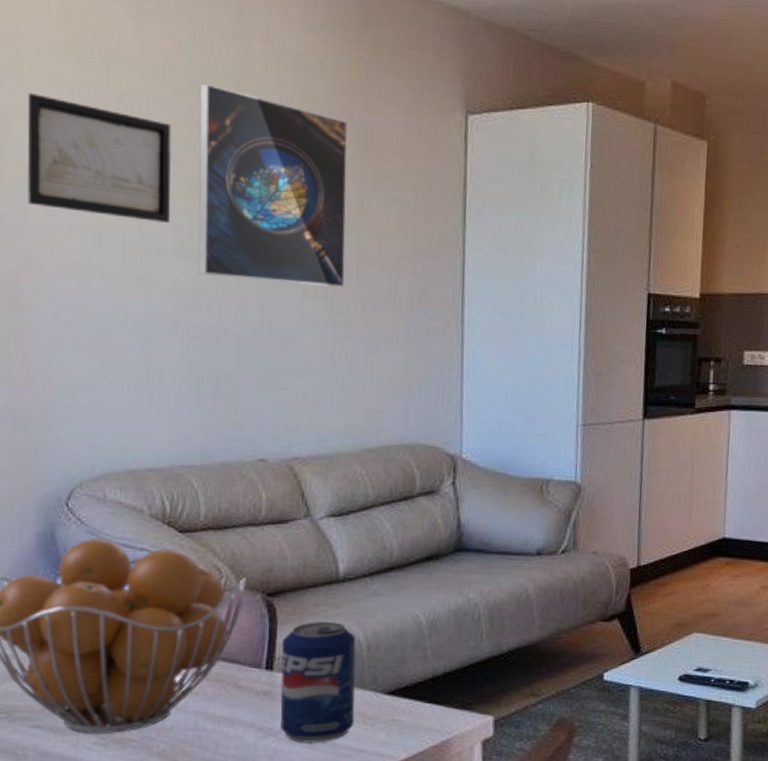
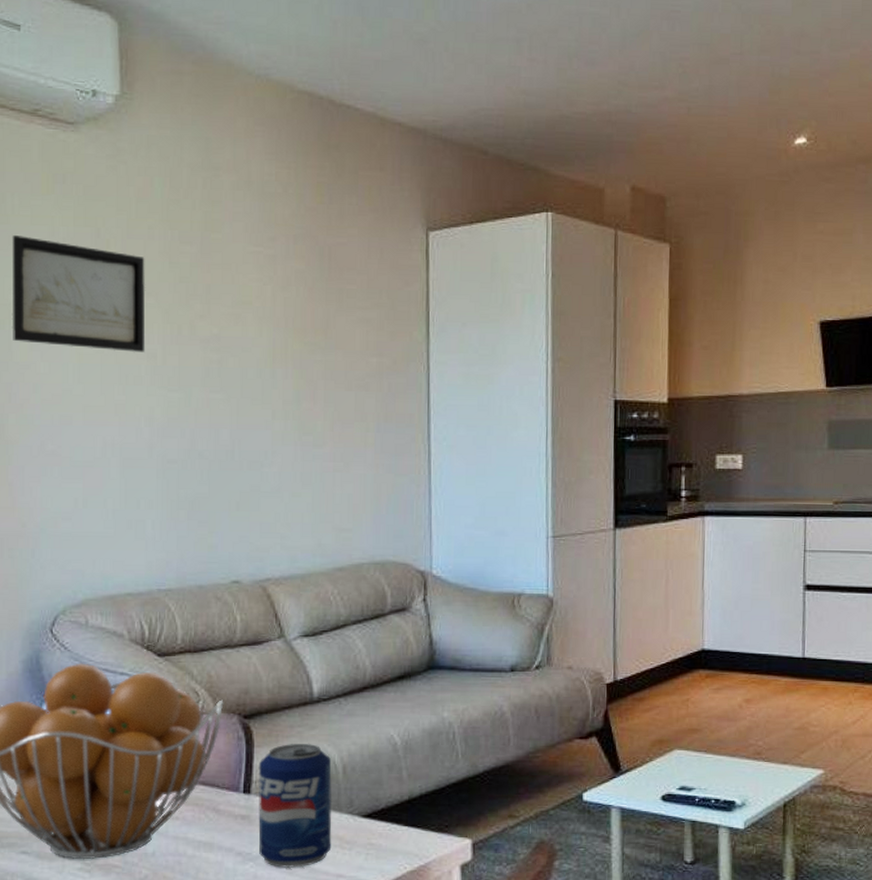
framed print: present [197,83,348,288] -> none [171,216,313,408]

